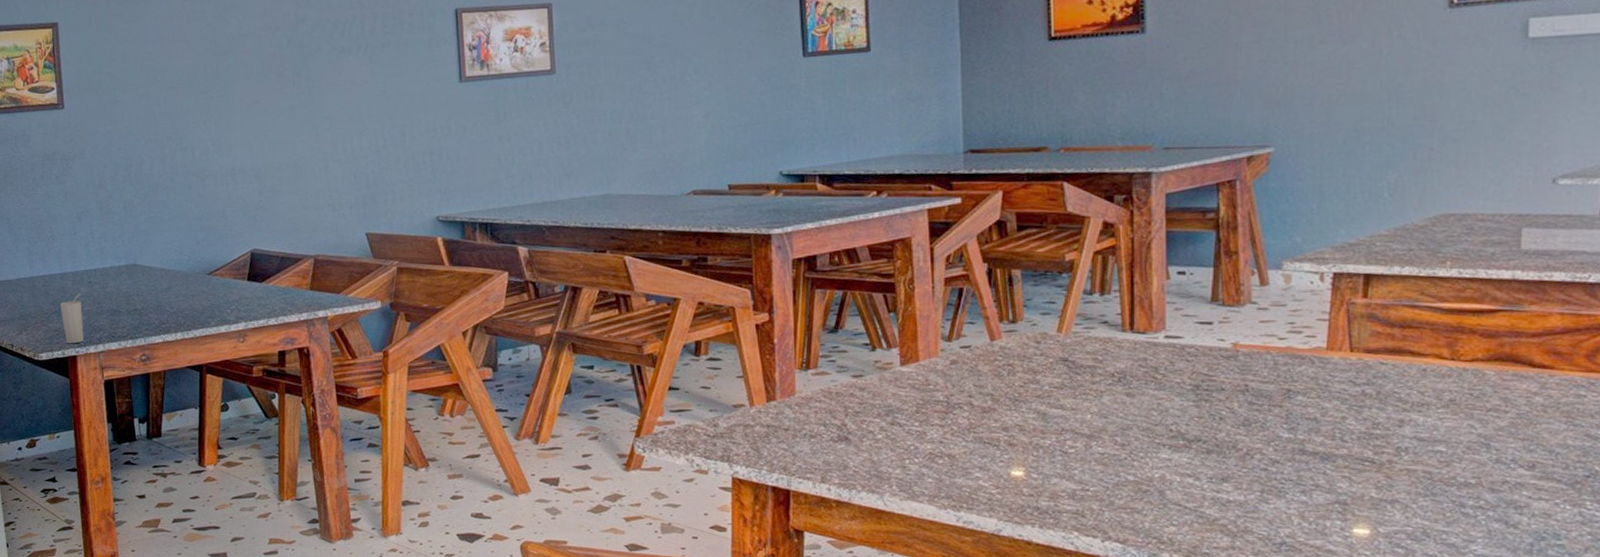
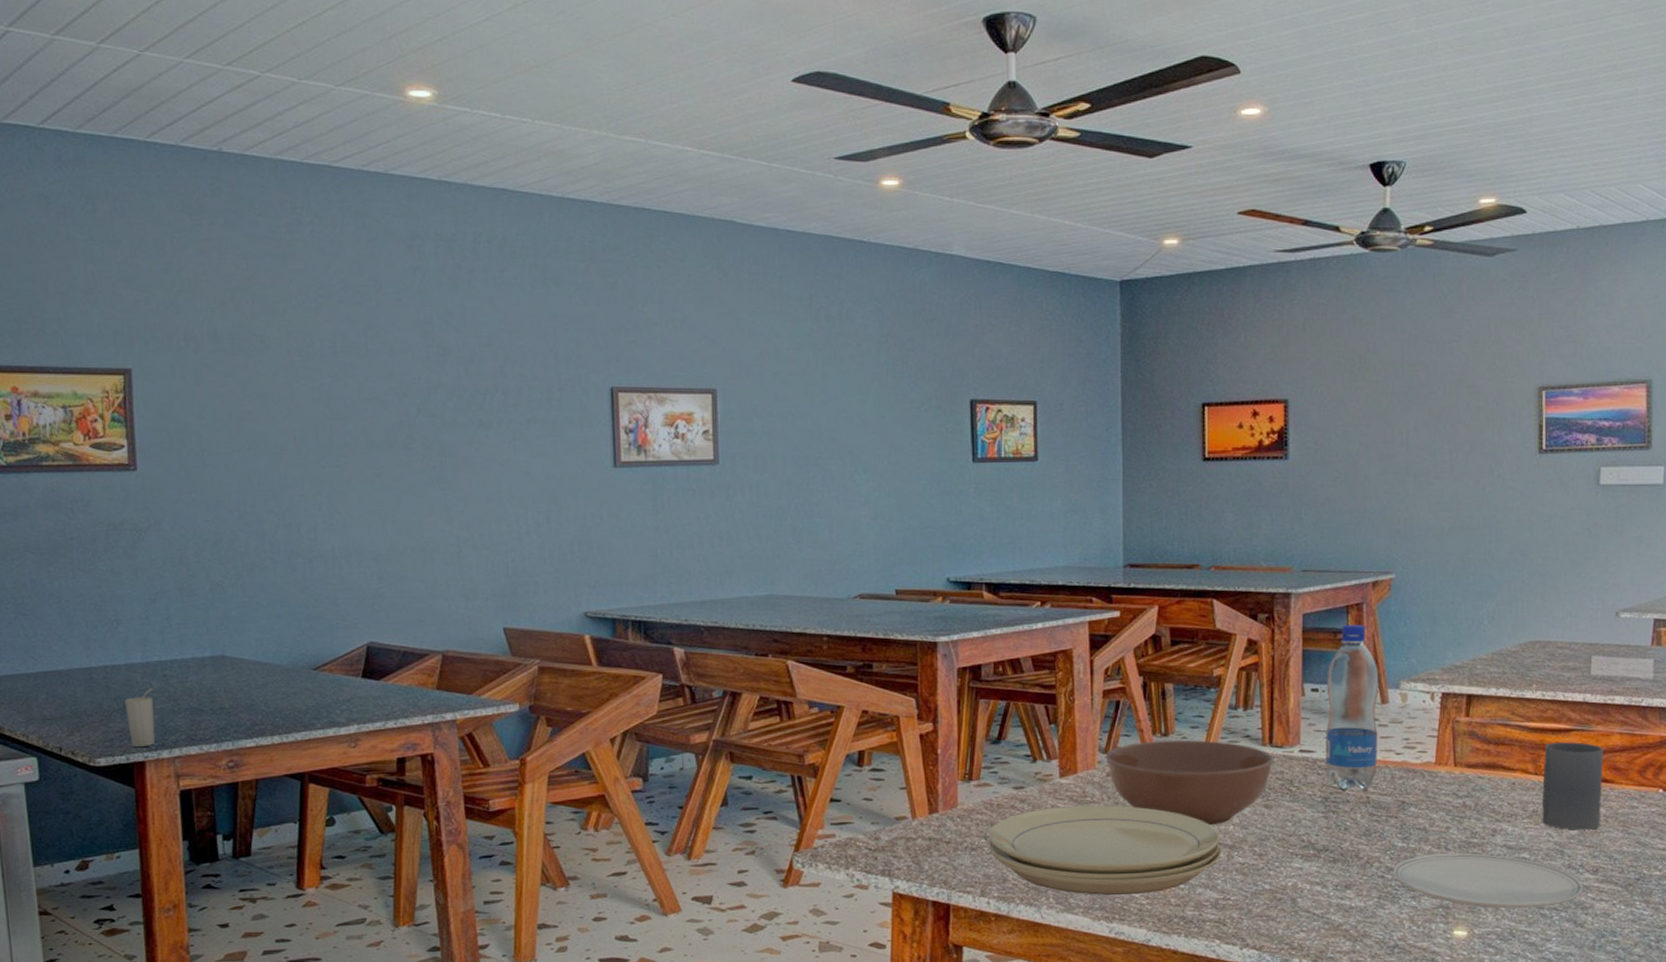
plate: none [827,393,1078,485] -> present [988,805,1221,896]
bowl: none [948,327,1136,415] -> present [1105,740,1274,826]
bottle: none [1195,202,1257,379] -> present [1325,624,1379,791]
plate: none [1278,445,1517,506] -> present [1393,853,1584,909]
cup: none [1460,324,1539,421] -> present [1541,742,1603,830]

